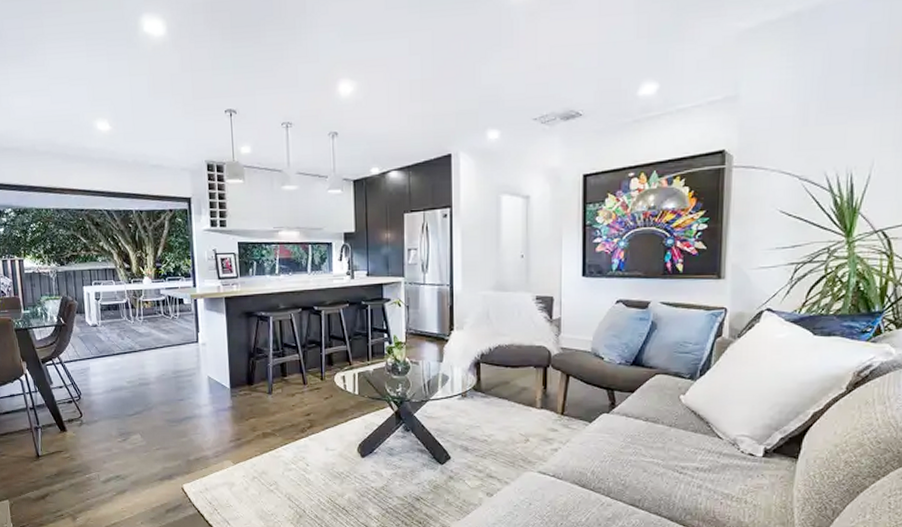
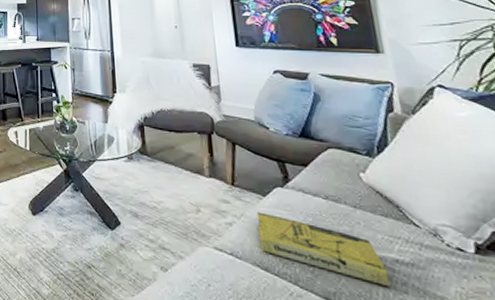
book: none [581,437,688,491] -> present [256,212,391,288]

